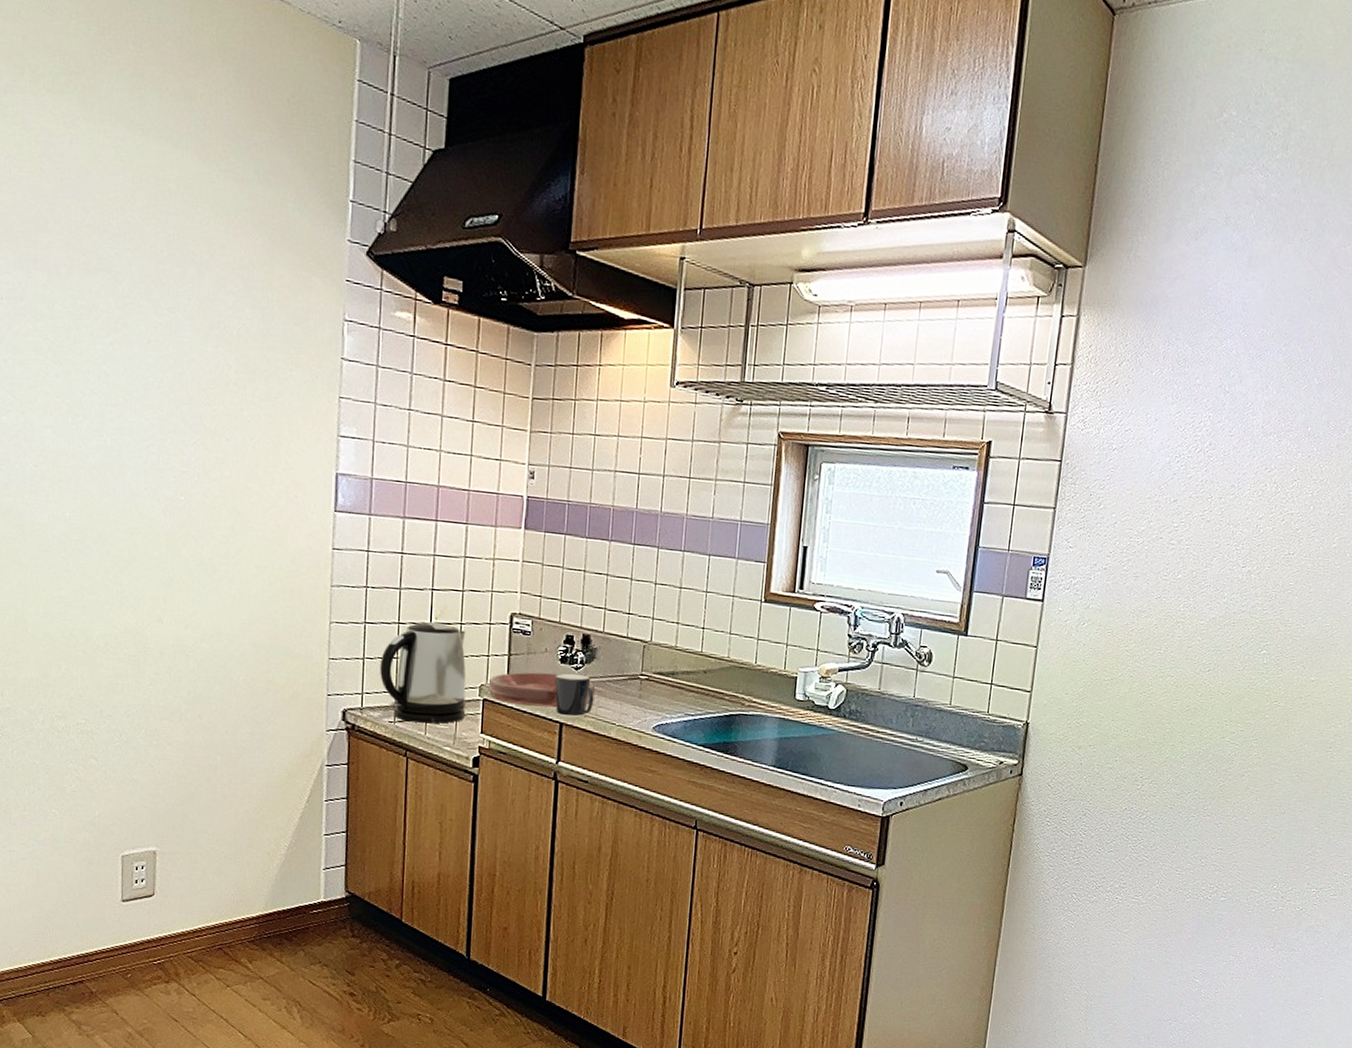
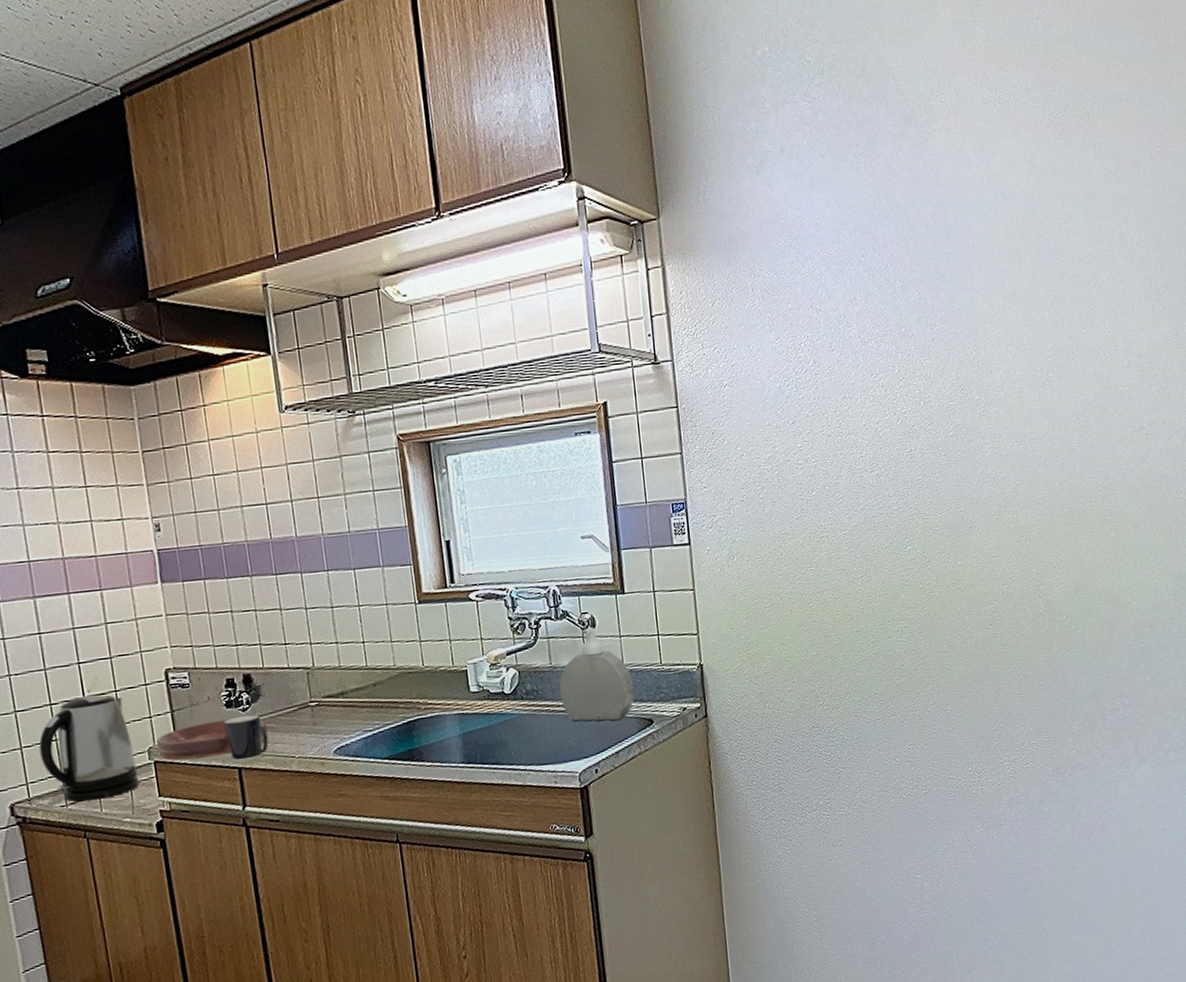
soap bottle: none [881,662,957,759] -> present [559,628,635,722]

